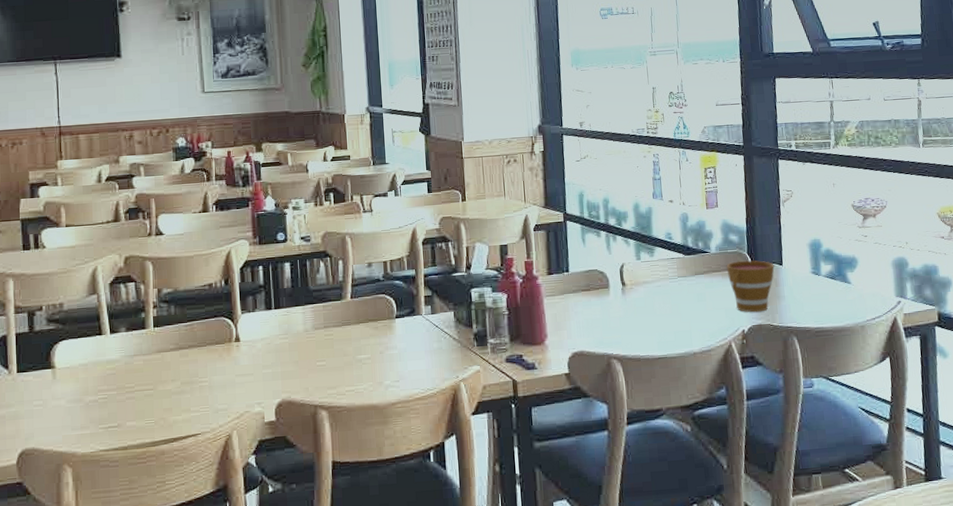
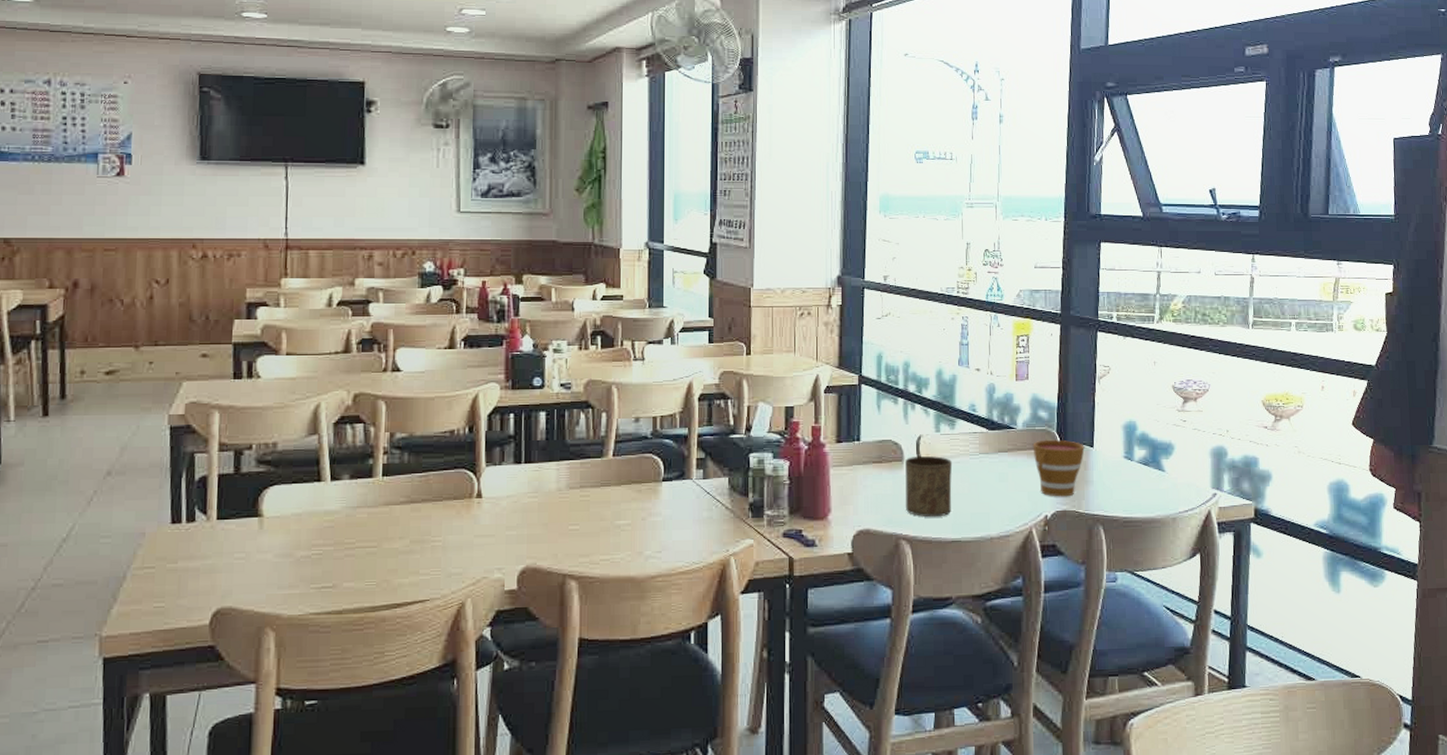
cup: none [611,282,656,338] -> present [905,456,953,518]

